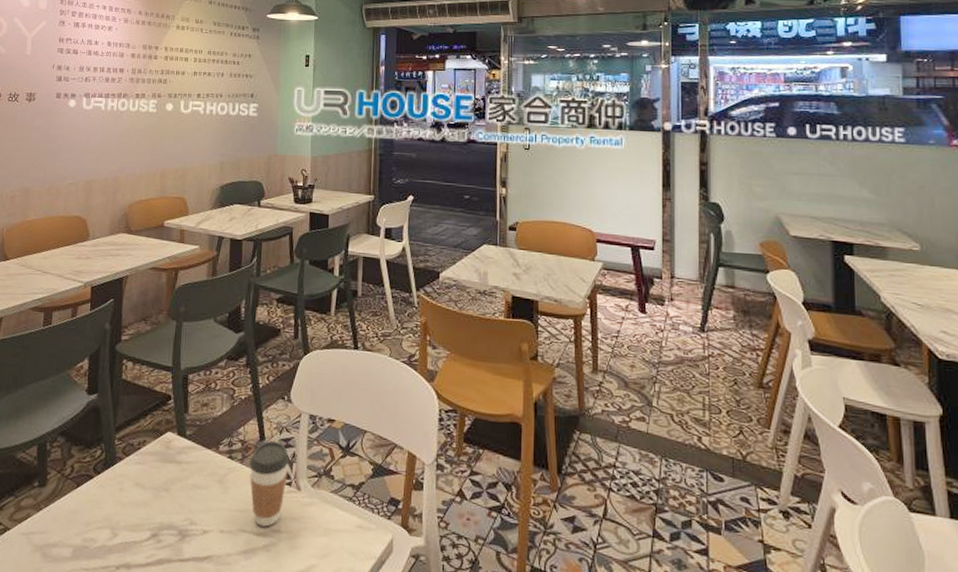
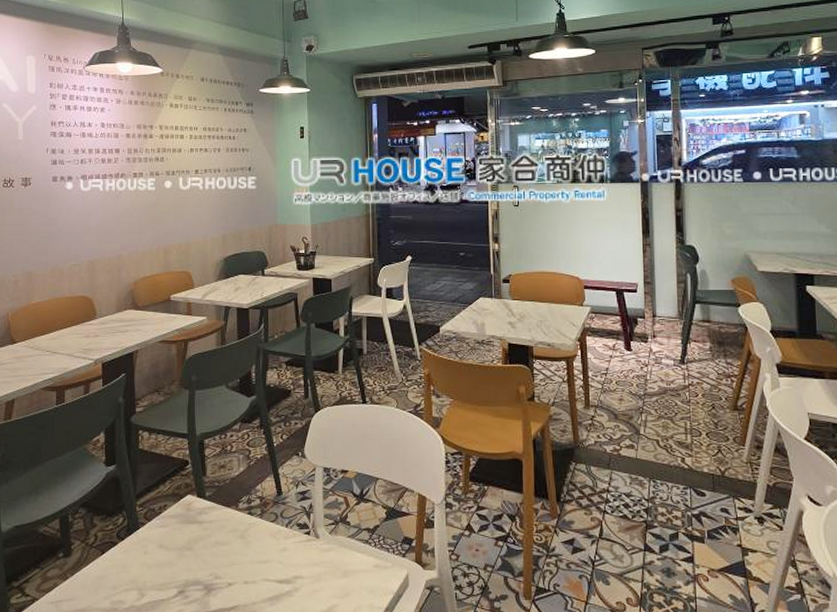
coffee cup: present [249,441,290,527] -> none [269,495,307,574]

